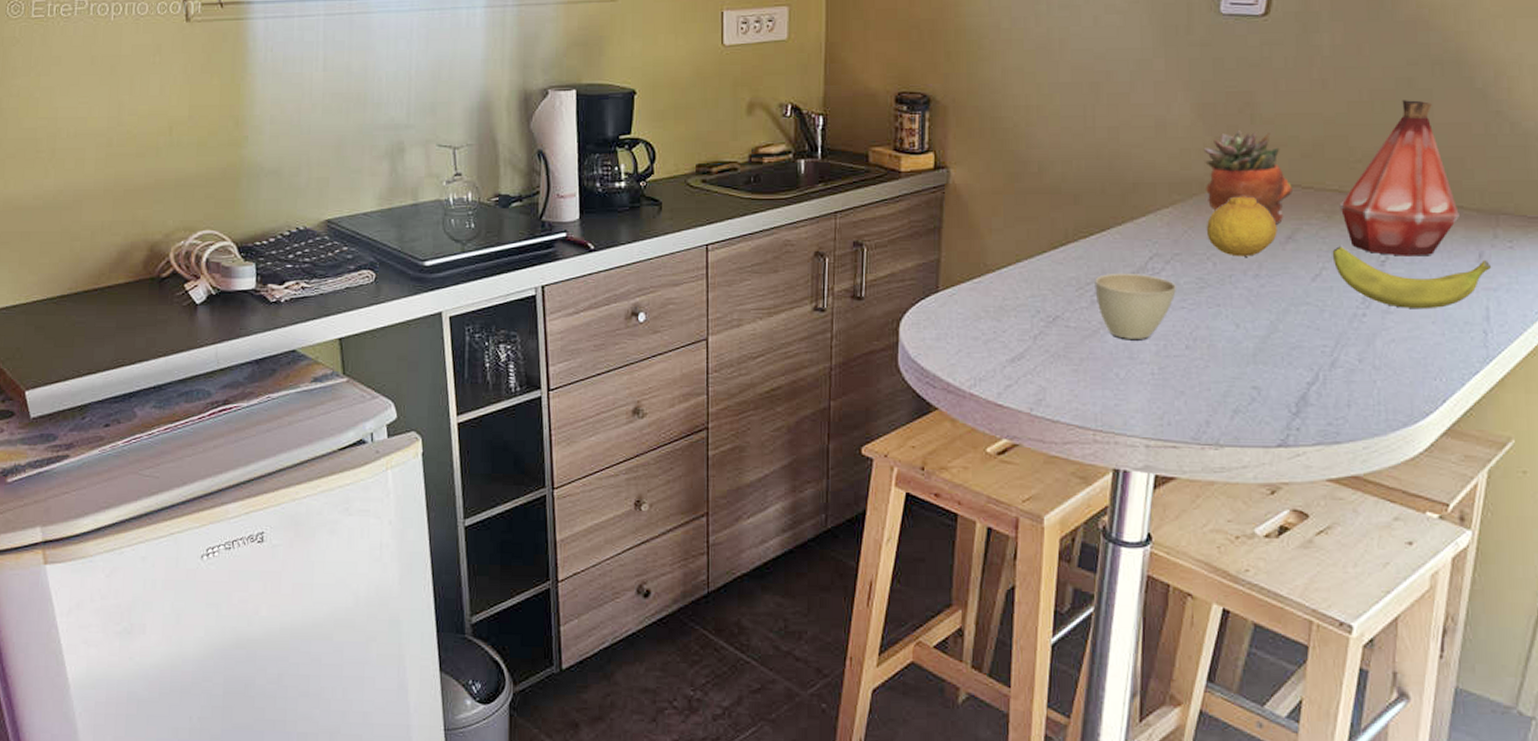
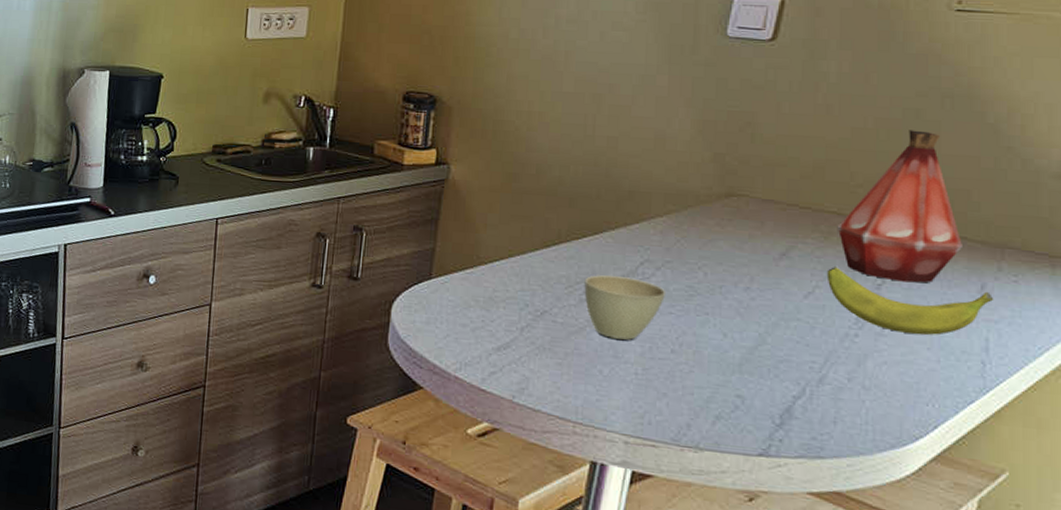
succulent planter: present [1203,130,1293,225] -> none [701,148,790,241]
fruit: present [1207,196,1277,257] -> none [700,211,772,270]

